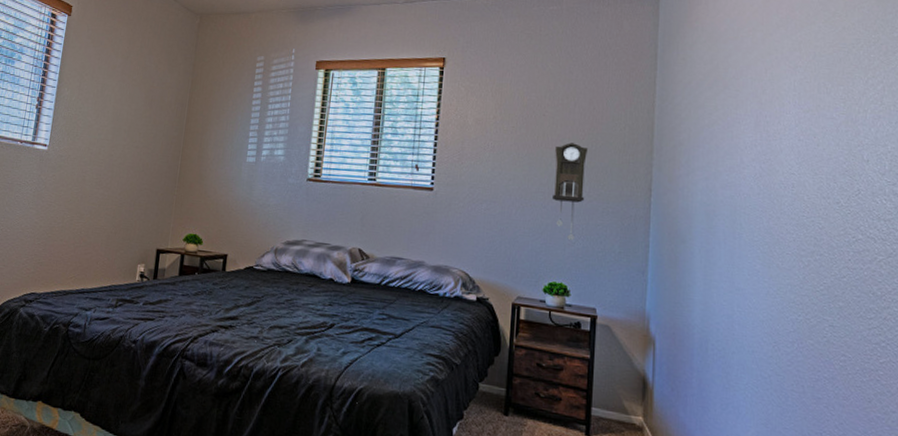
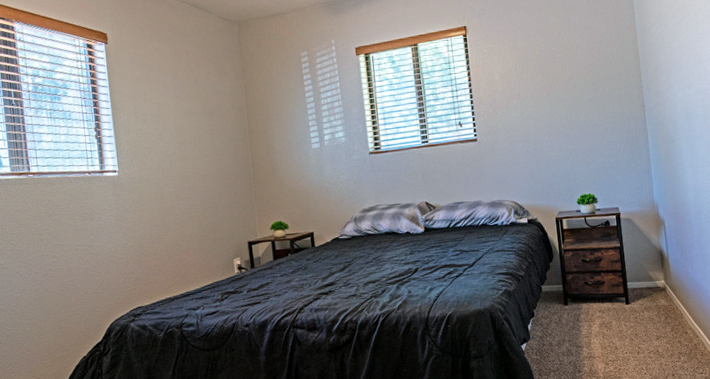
pendulum clock: present [553,142,589,241] -> none [567,80,597,159]

